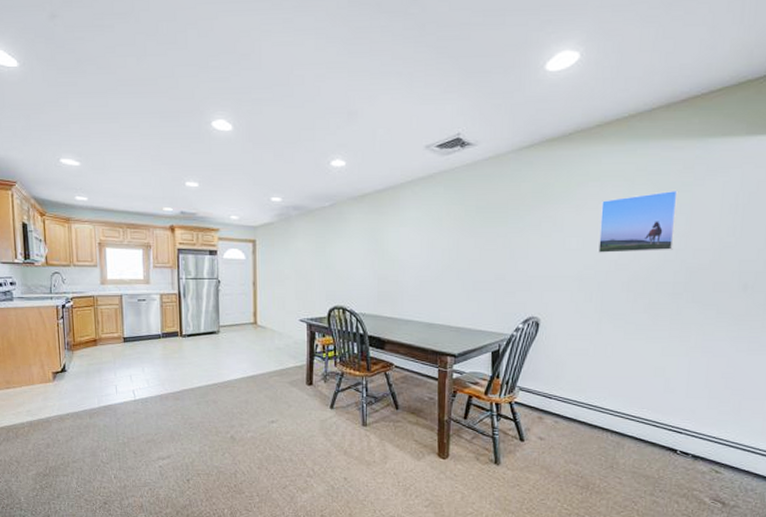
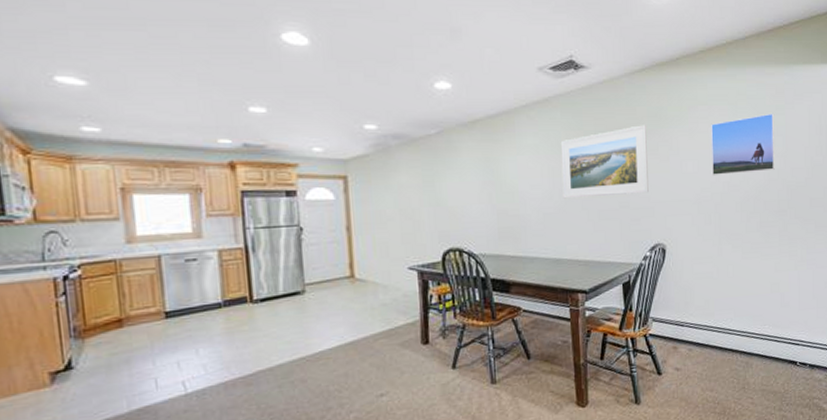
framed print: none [440,201,530,269] -> present [560,125,649,199]

